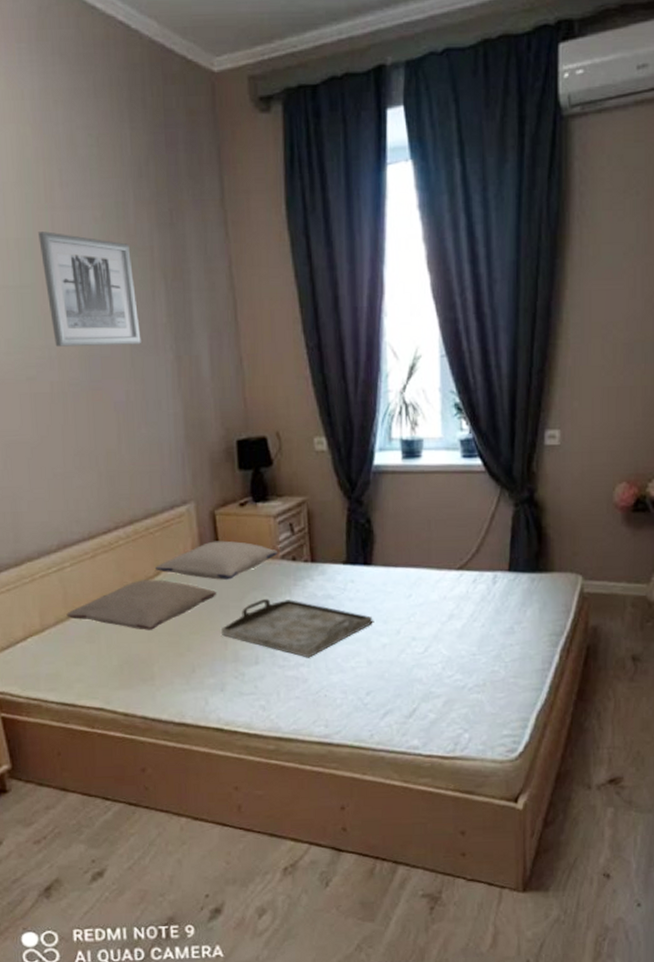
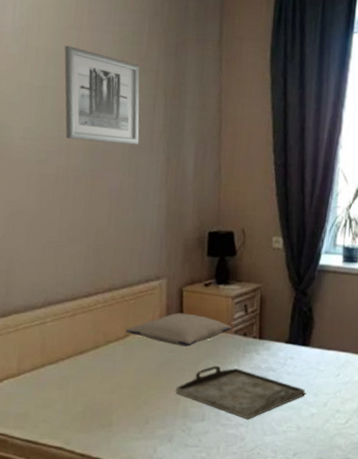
pillow: present [66,579,216,630] -> none [42,339,175,383]

